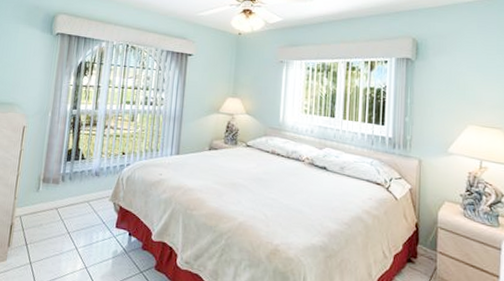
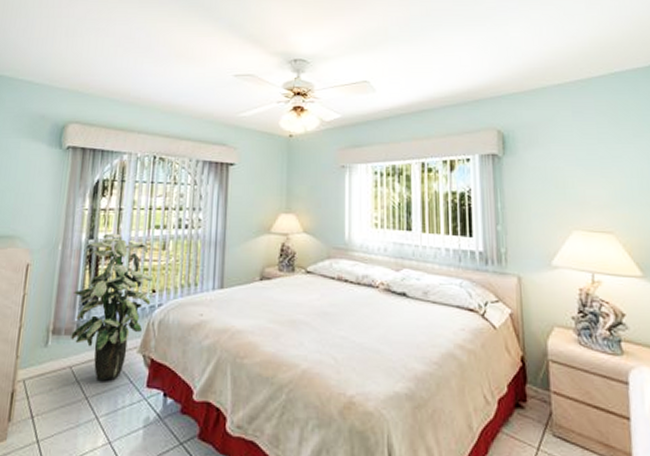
indoor plant: none [57,105,123,221] -> present [71,233,153,381]

